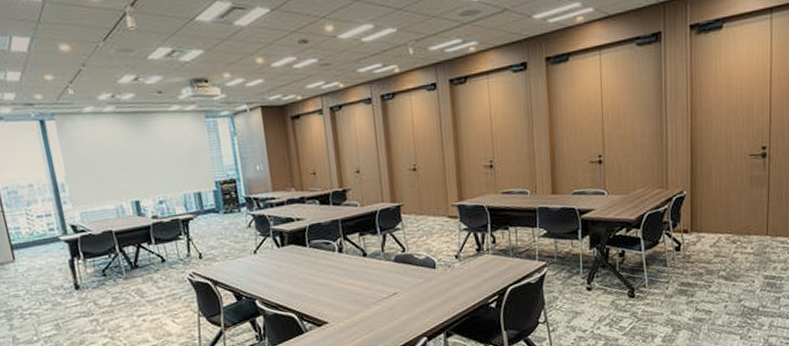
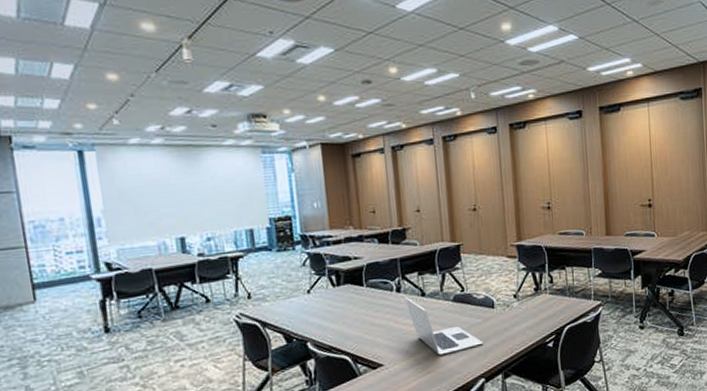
laptop: none [346,257,425,314] -> present [404,297,484,355]

